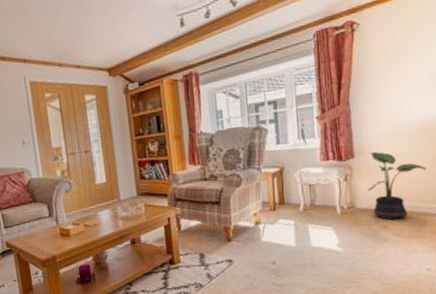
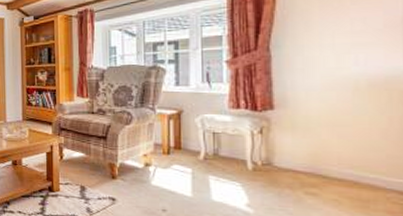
potted plant: present [367,151,426,220] -> none [290,105,379,189]

